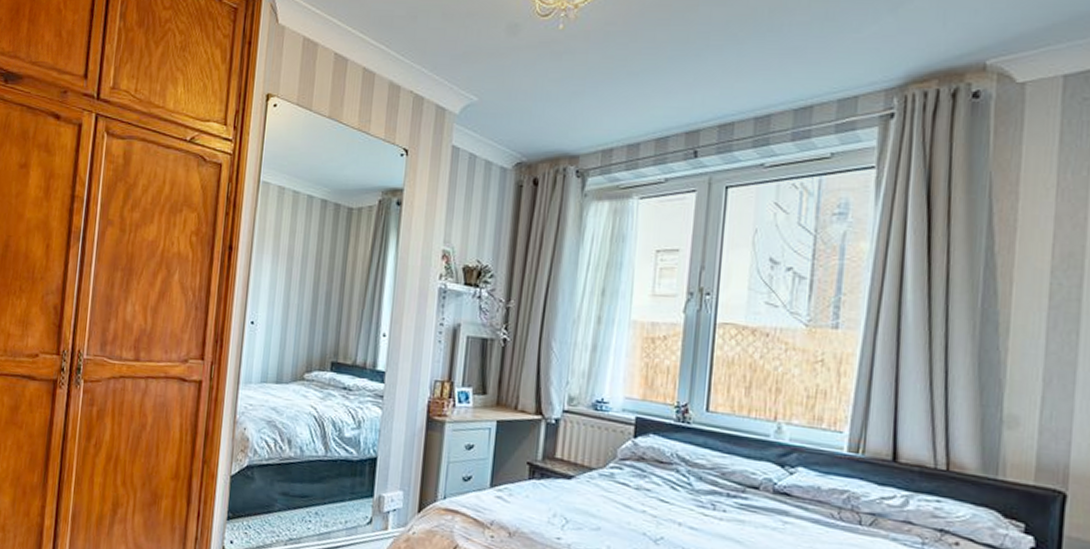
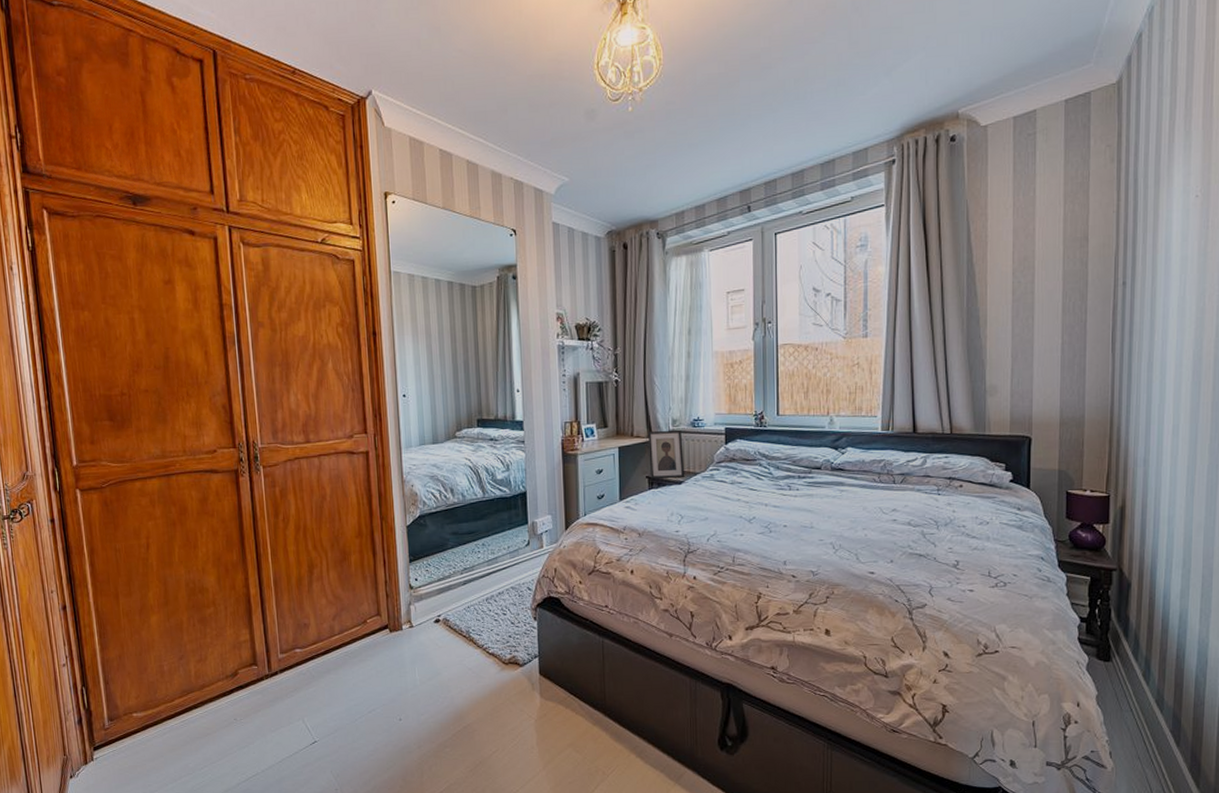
picture frame: none [533,408,579,471] -> present [648,430,685,479]

